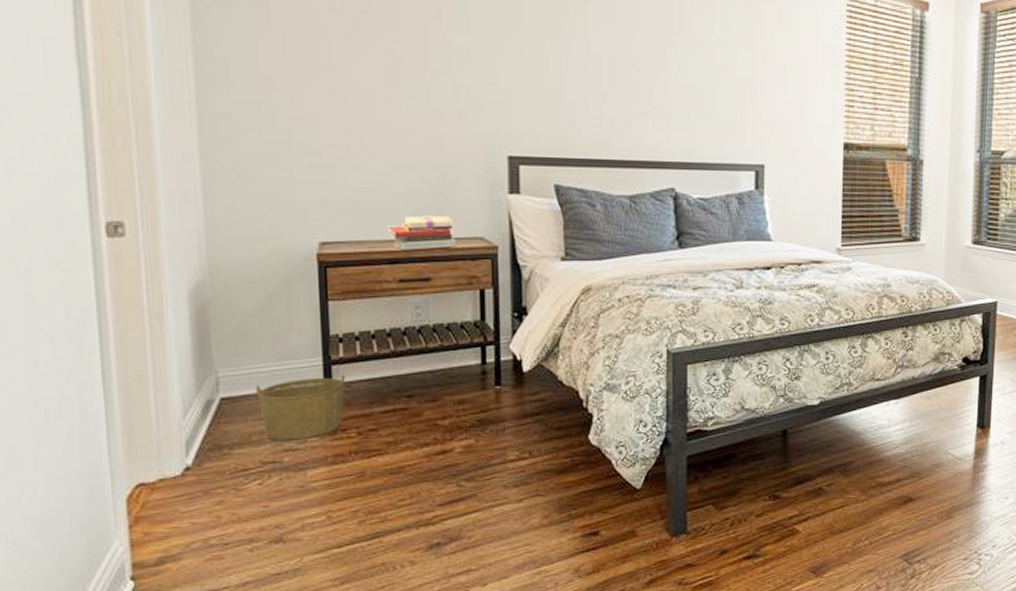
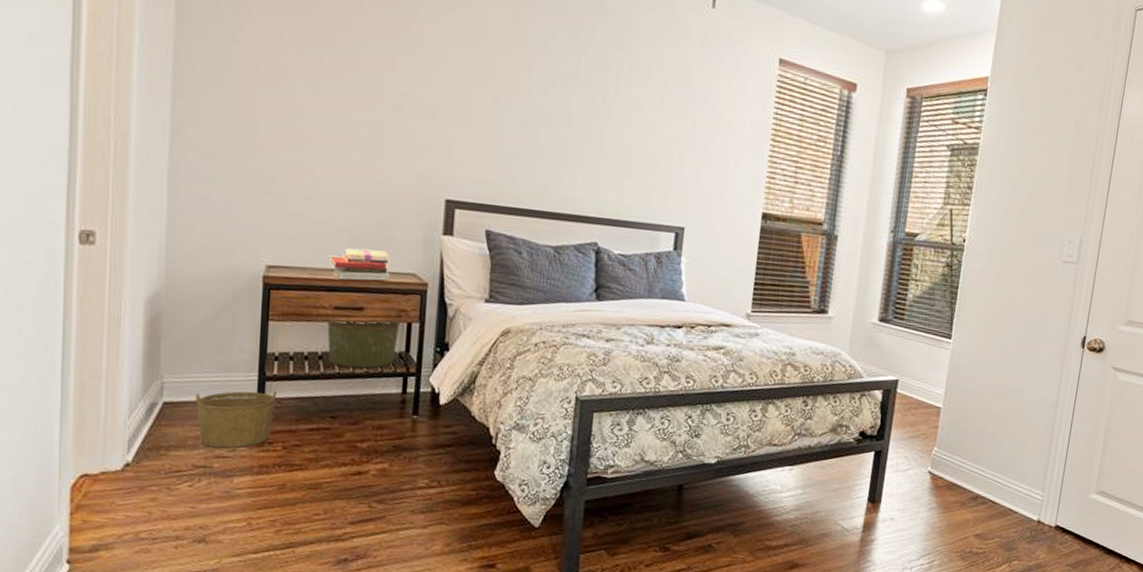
basket: none [391,288,473,342] -> present [326,319,401,369]

